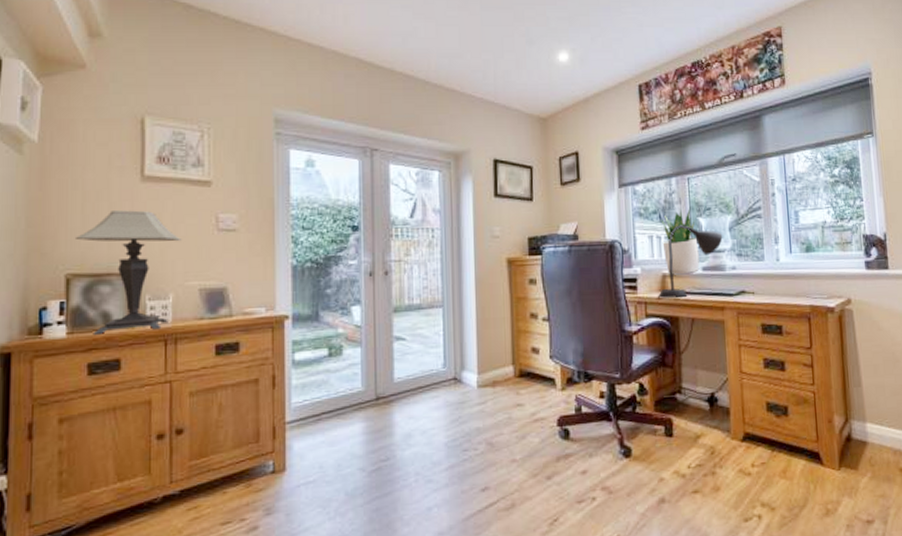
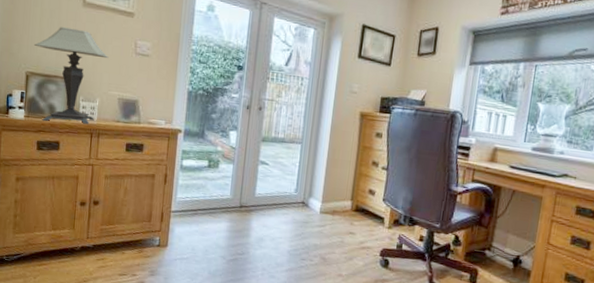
desk lamp: present [658,225,723,299] -> none [486,106,558,172]
planter: present [661,207,700,275] -> none [499,92,535,151]

